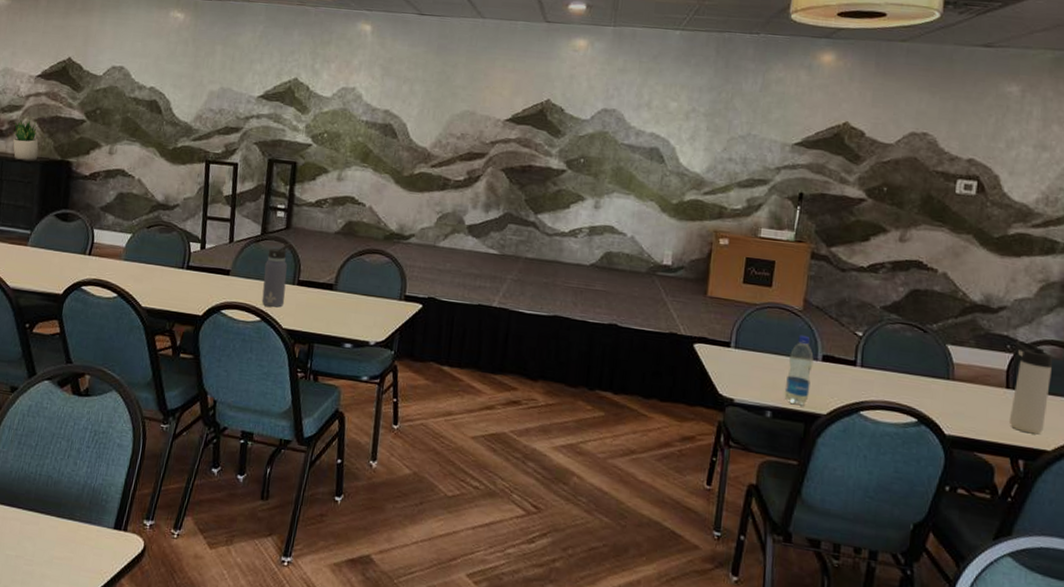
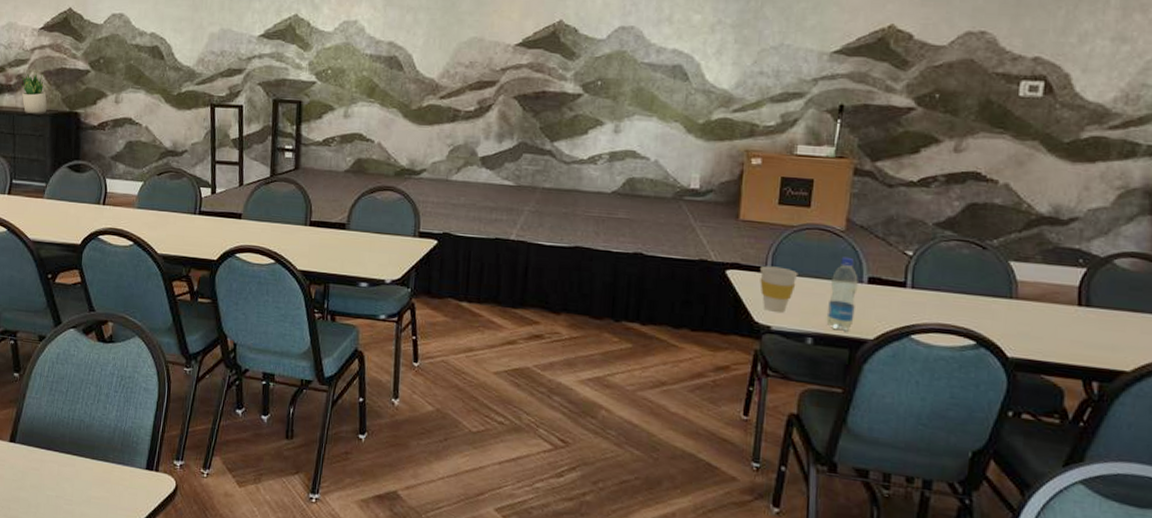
water bottle: present [261,242,291,308] -> none [275,182,301,249]
cup: none [724,341,760,387] -> present [759,266,798,314]
thermos bottle: present [1008,341,1054,435] -> none [1081,254,1134,355]

